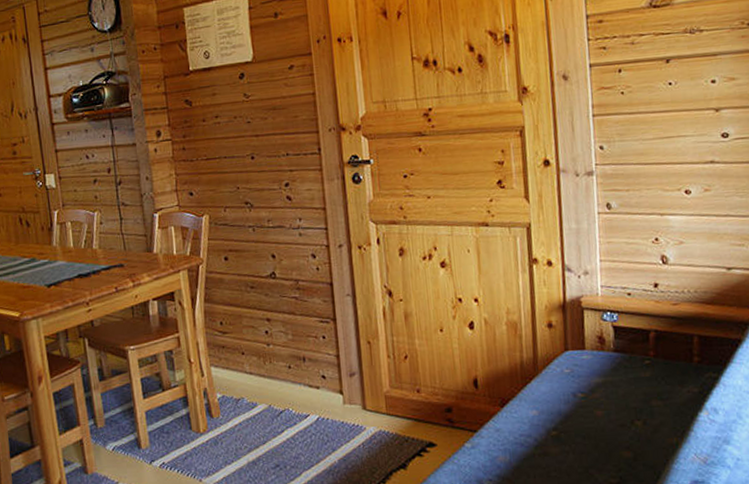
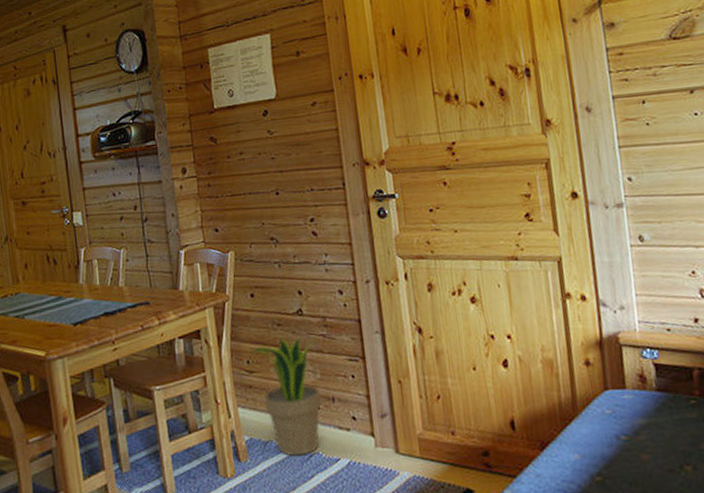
potted plant: none [223,299,292,413] -> present [250,337,321,456]

